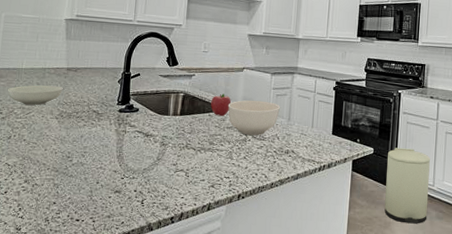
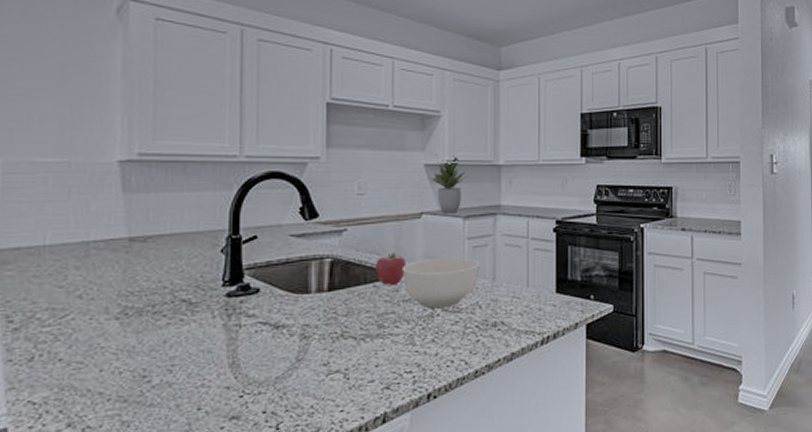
bowl: present [7,85,63,105] -> none [19,267,124,303]
potted plant: none [249,28,278,70] -> present [428,154,469,214]
pedal bin: present [384,147,430,224] -> none [633,299,688,398]

